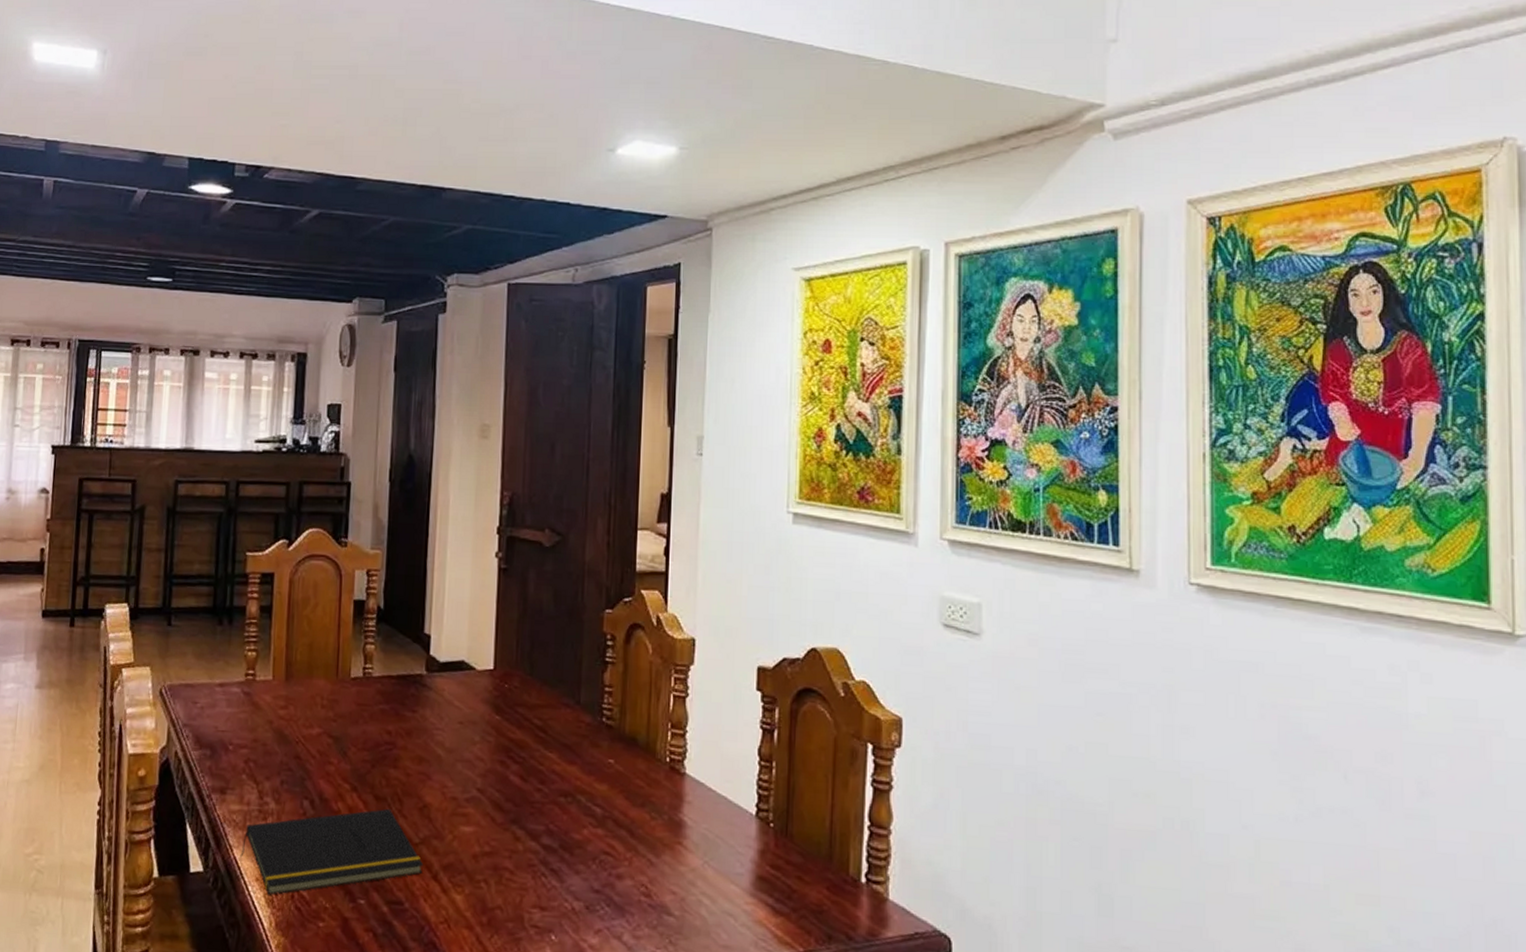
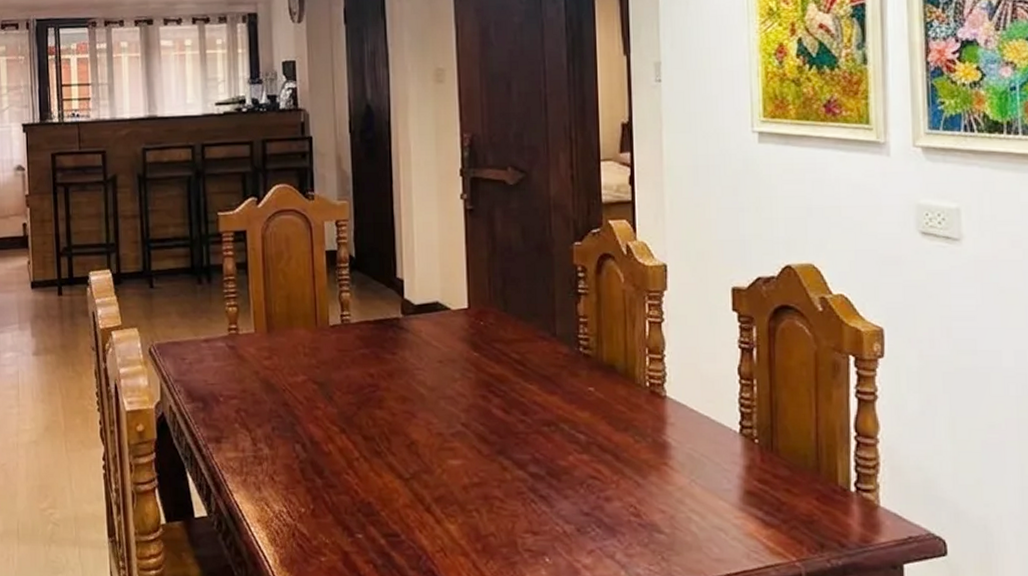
notepad: present [240,808,424,895] -> none [240,447,416,535]

